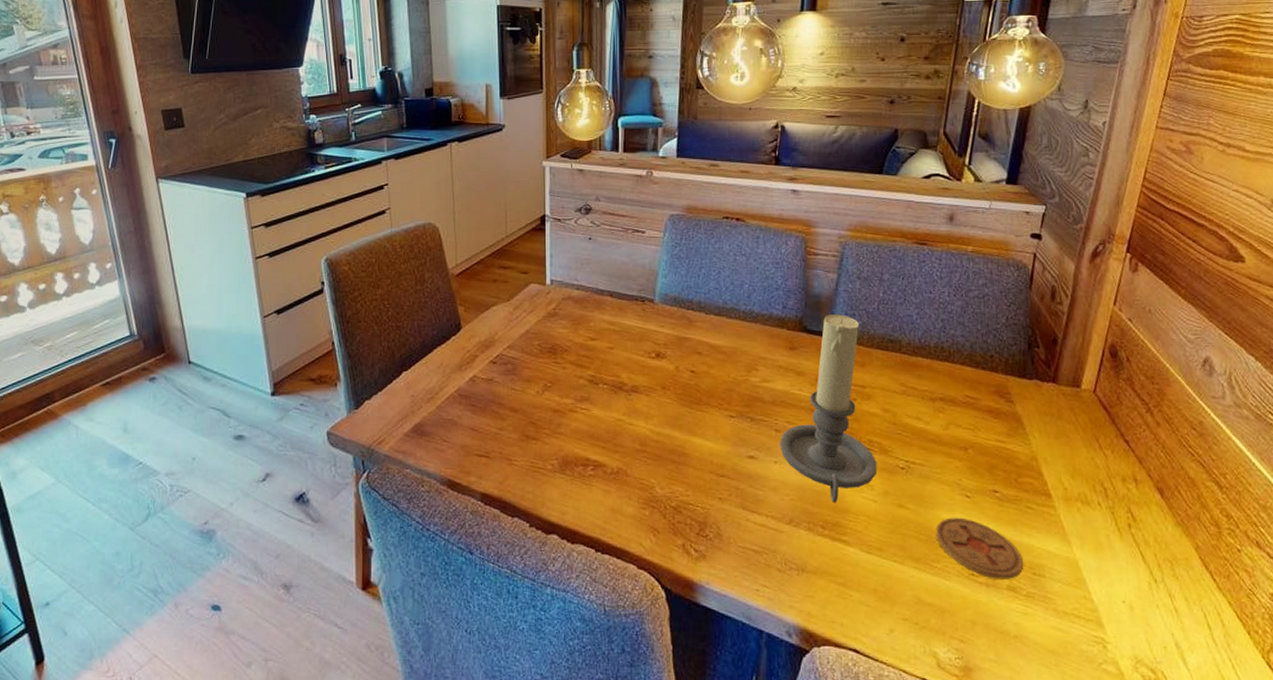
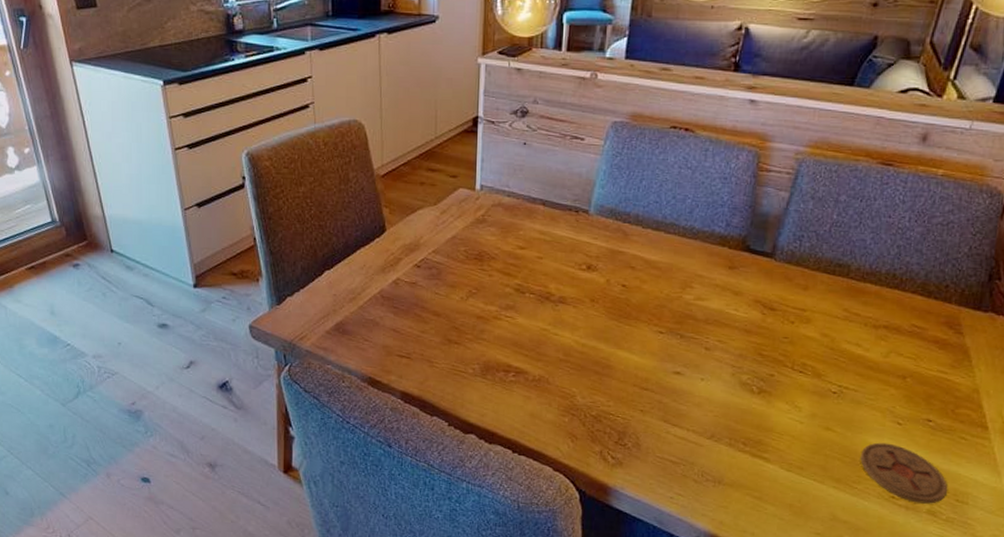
candle holder: present [780,313,877,503] -> none [708,234,808,422]

